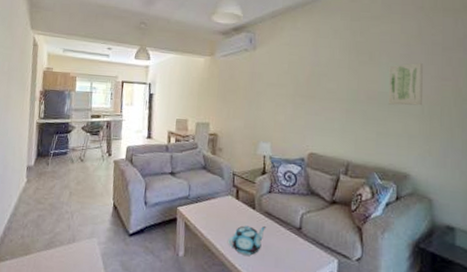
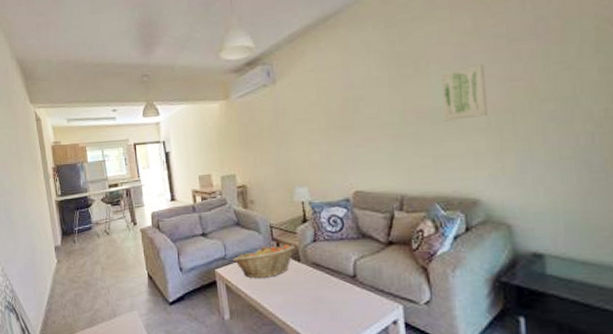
fruit basket: none [195,191,252,221] -> present [233,244,295,278]
teapot: present [228,225,267,256] -> none [275,279,316,311]

